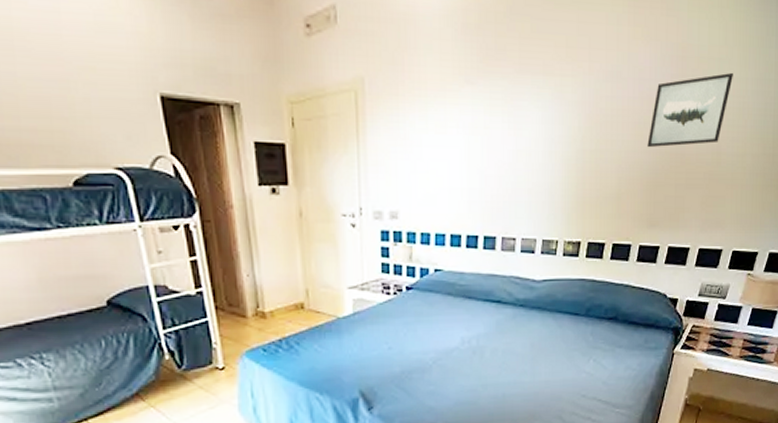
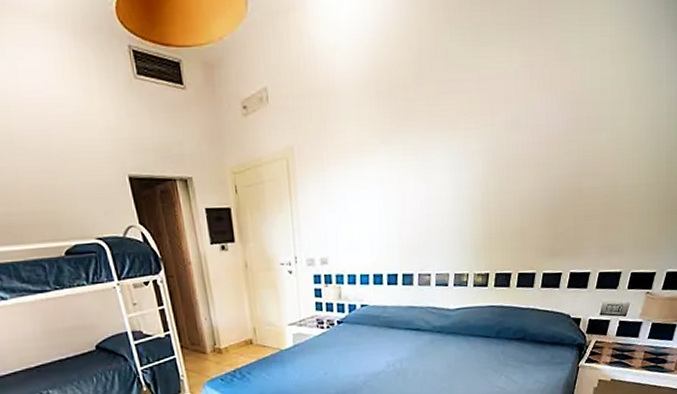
wall art: present [647,72,733,148] -> none [547,111,626,186]

